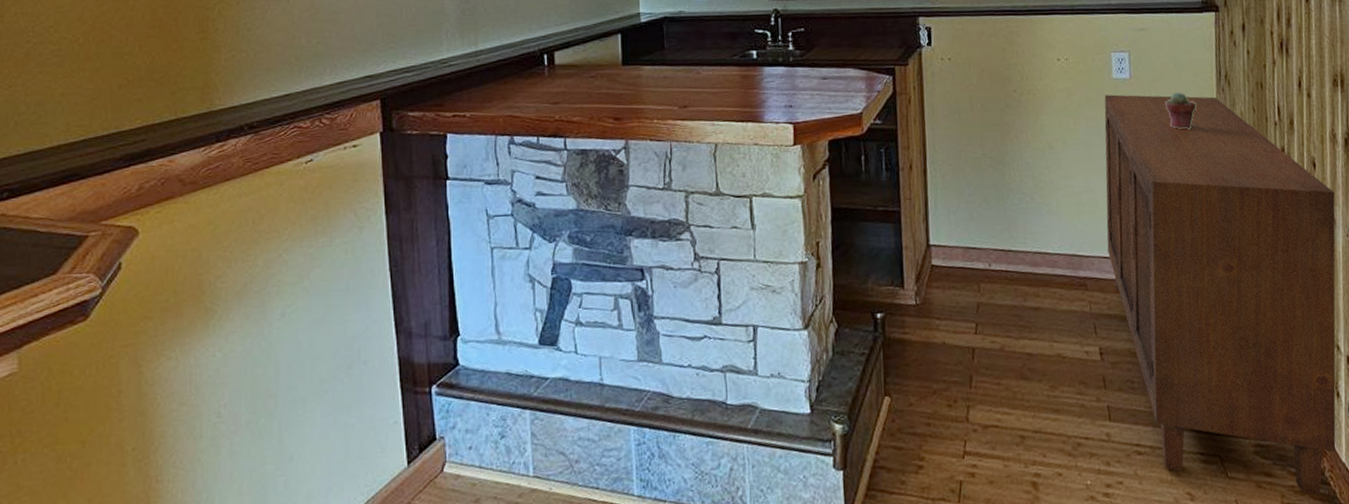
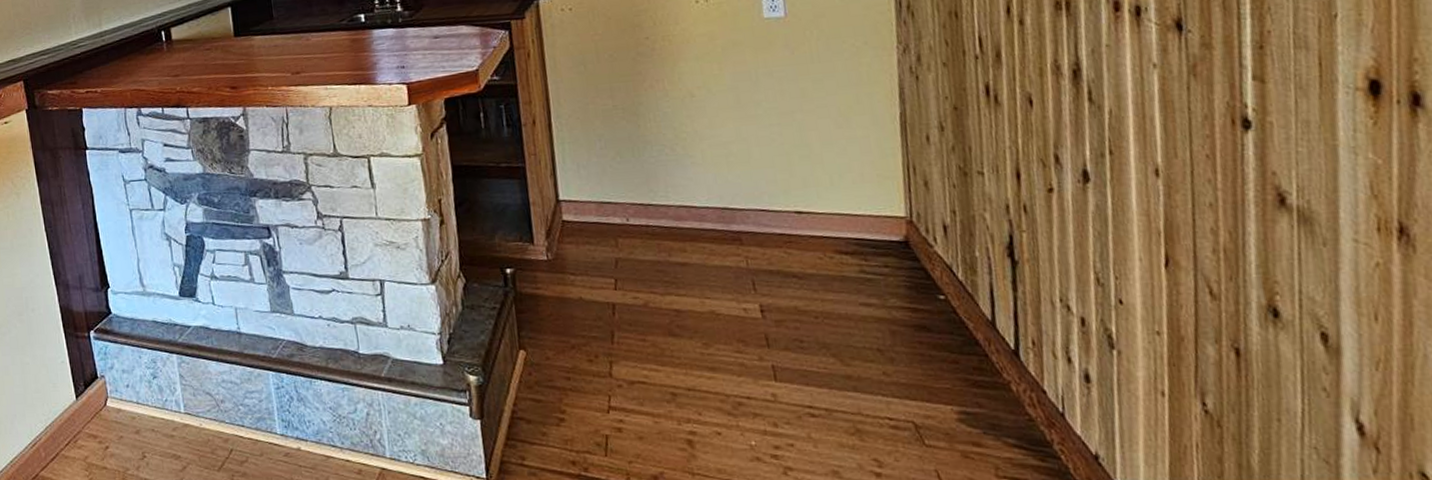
cabinet: present [1104,94,1336,496] -> none [754,31,1068,470]
potted succulent: present [1164,92,1197,130] -> none [830,28,871,70]

